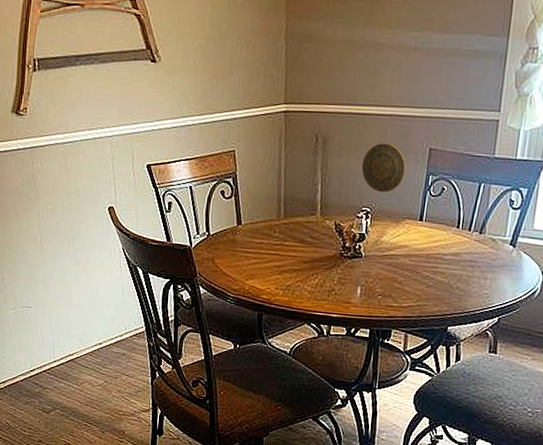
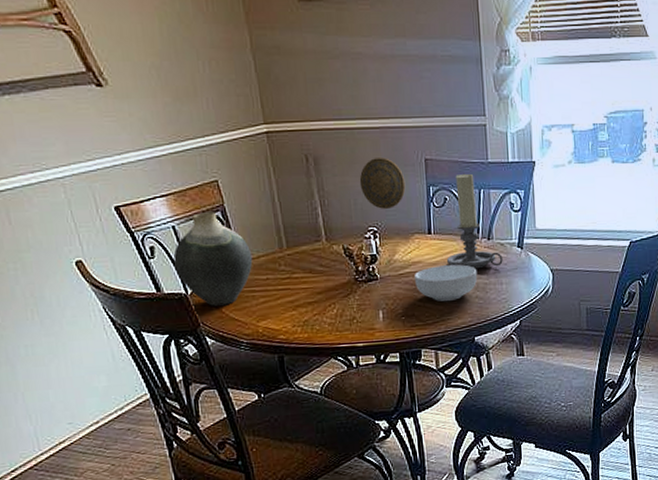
vase: none [185,177,252,261] -> present [173,212,253,306]
cereal bowl: none [397,252,463,288] -> present [415,264,478,301]
candle holder: none [432,166,492,261] -> present [446,173,503,269]

